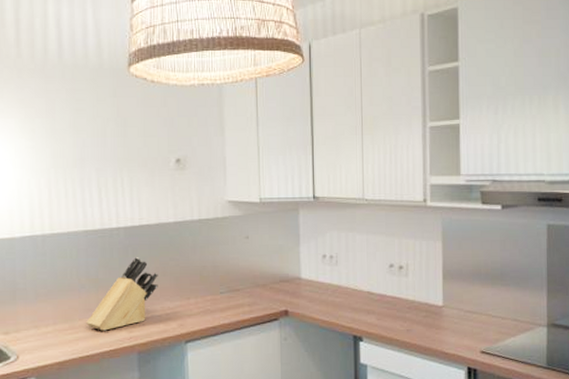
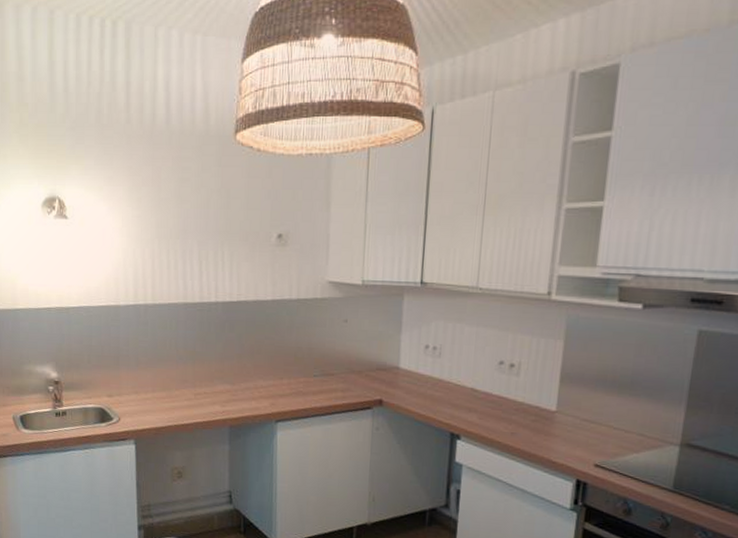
knife block: present [86,257,158,331] -> none [182,333,253,403]

